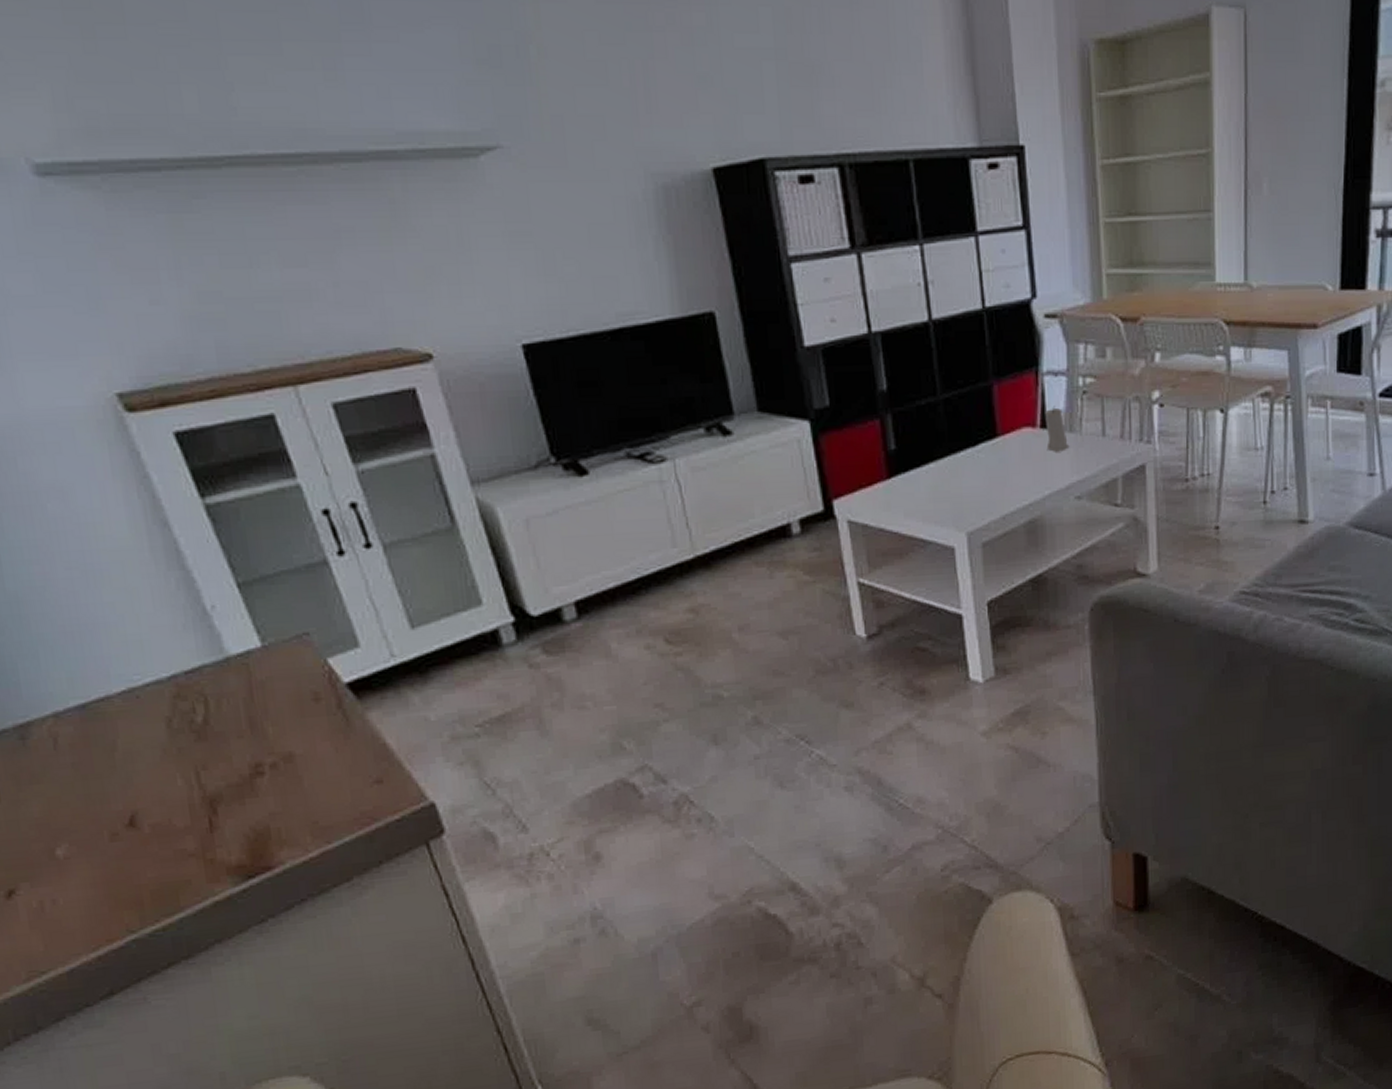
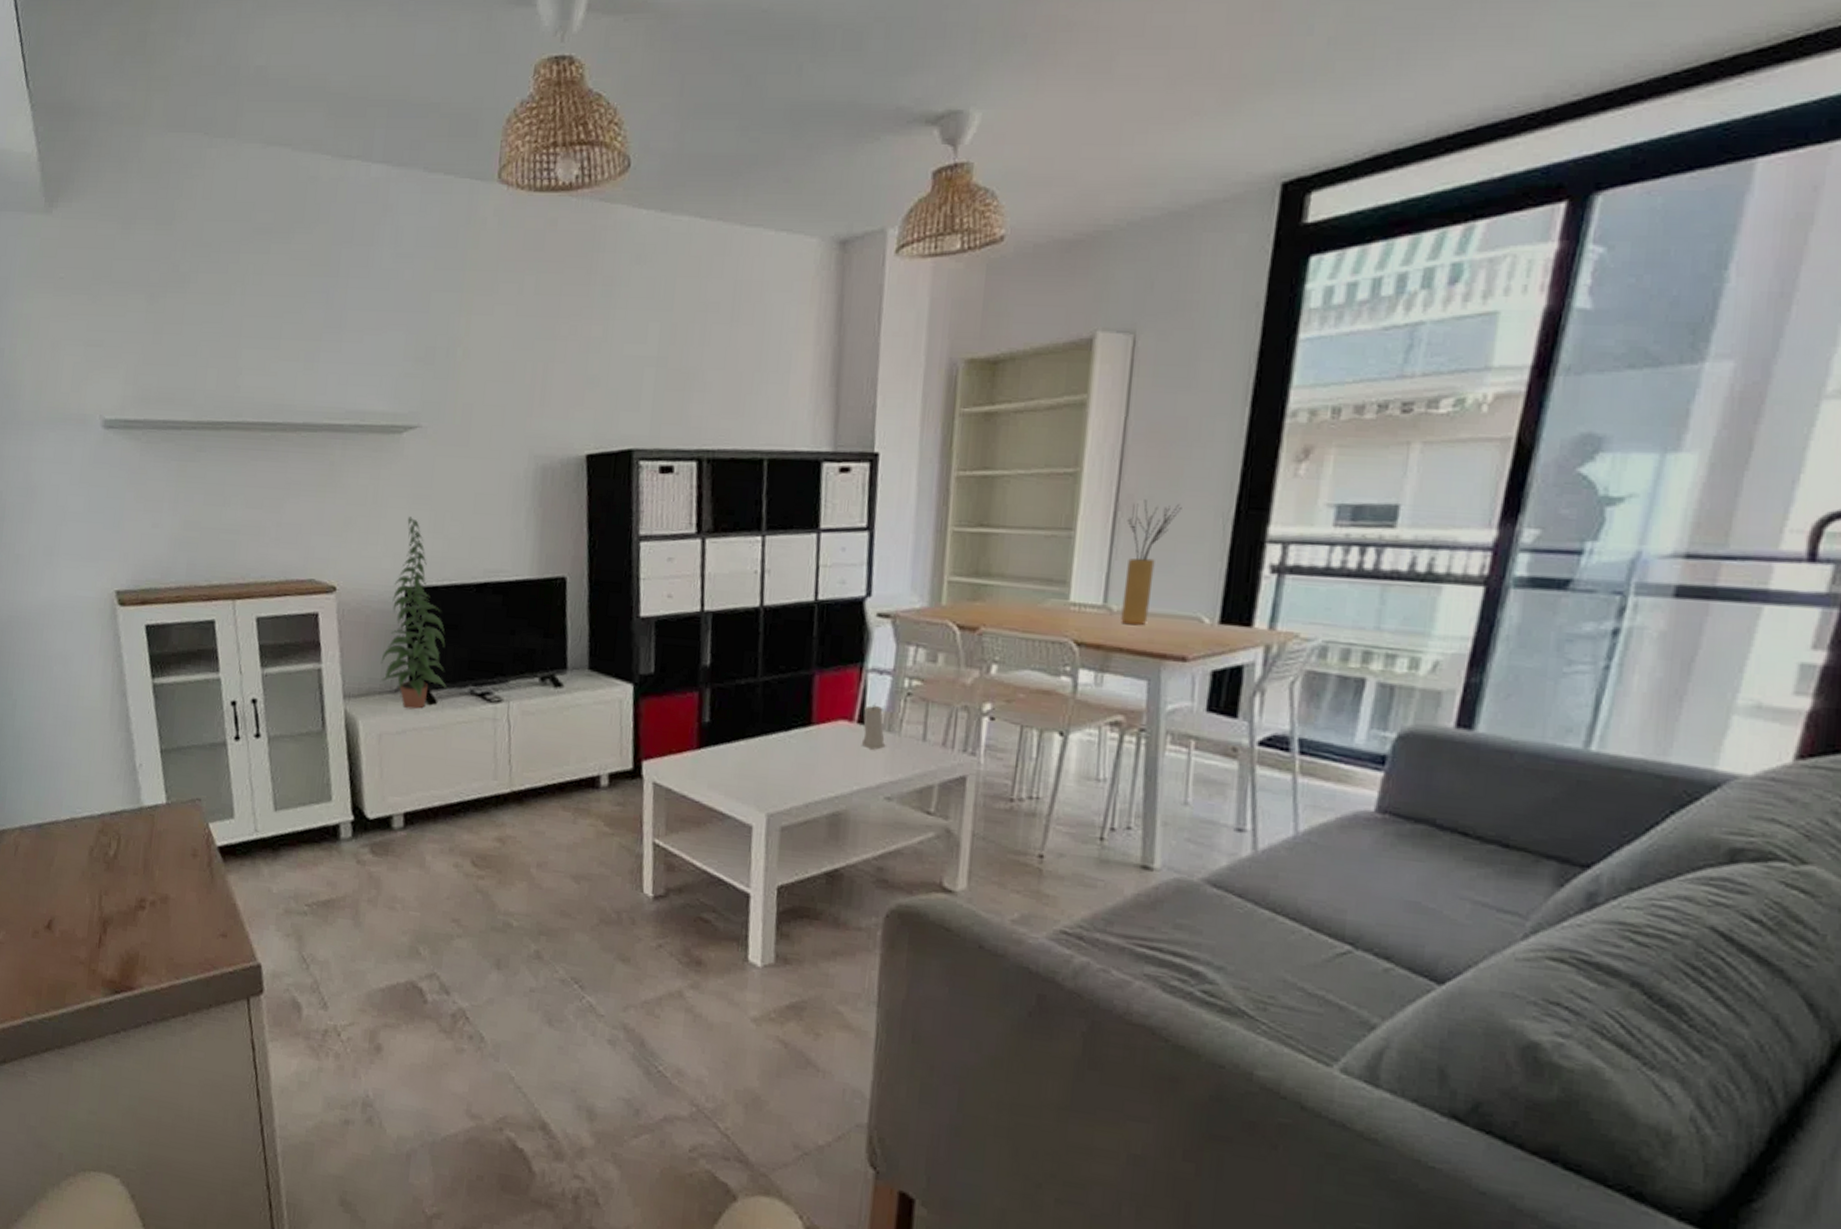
plant: none [507,259,597,486] -> present [380,517,447,710]
vase: none [1256,176,1301,300] -> present [1121,499,1182,626]

